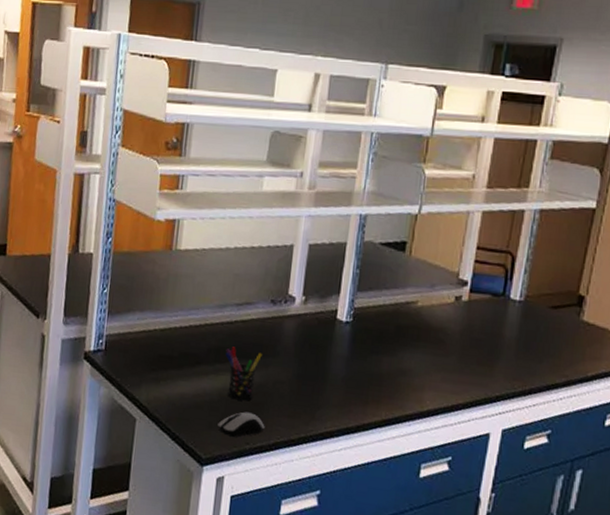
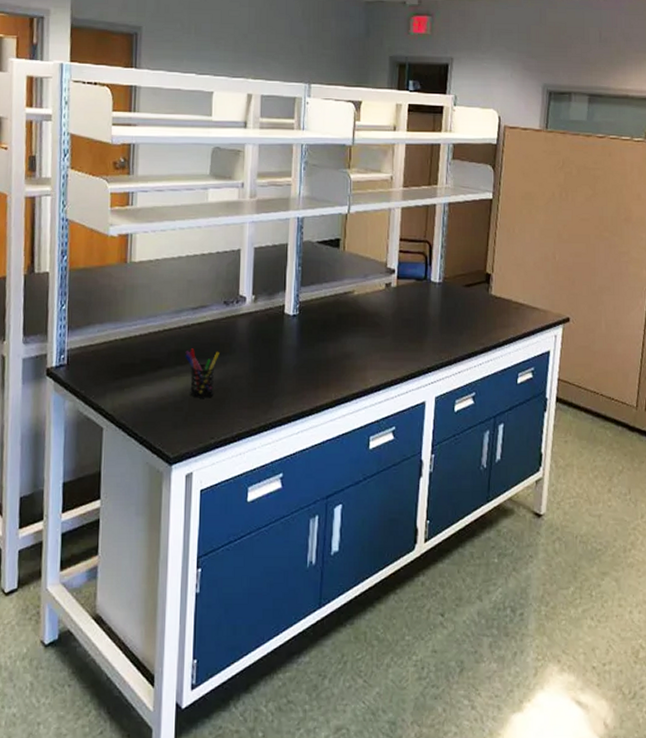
computer mouse: present [217,411,265,437] -> none [183,408,227,433]

